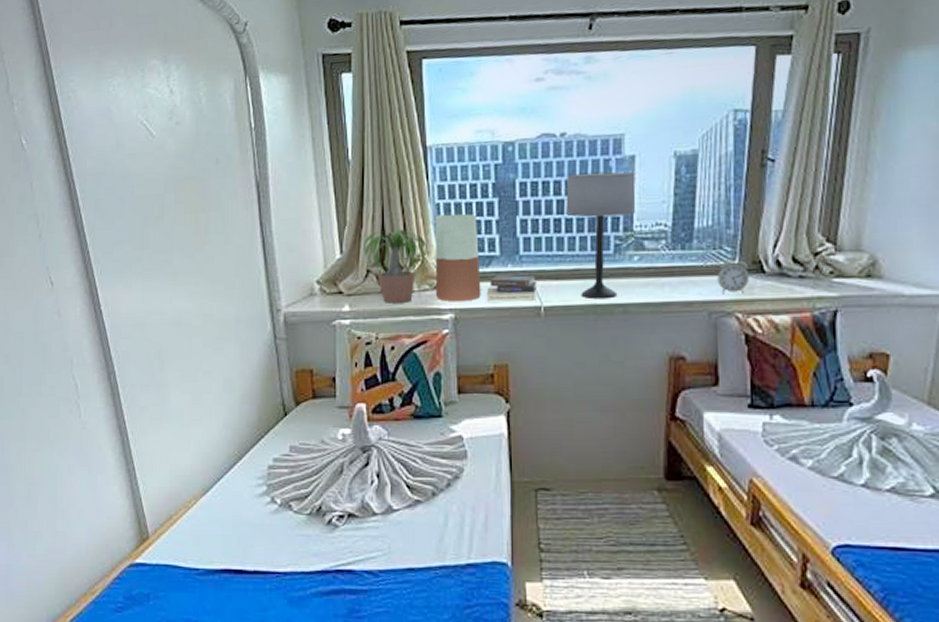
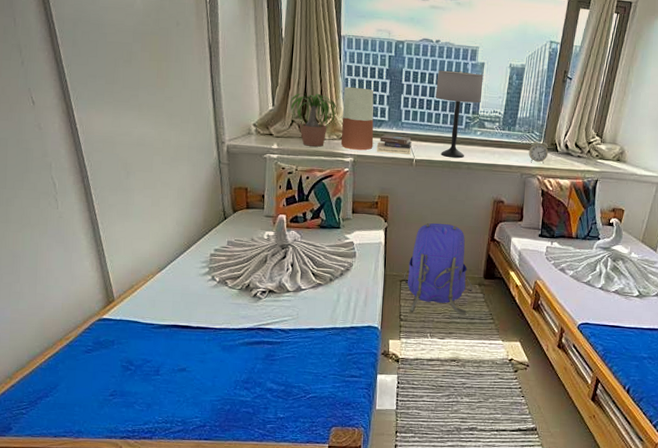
backpack: none [540,398,649,540] -> present [404,223,473,316]

